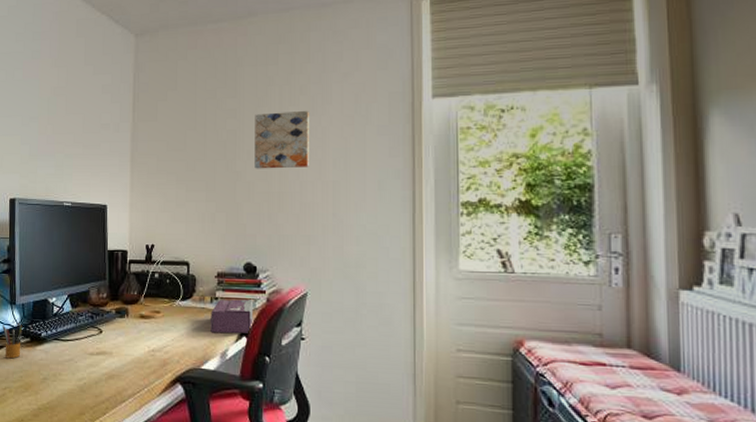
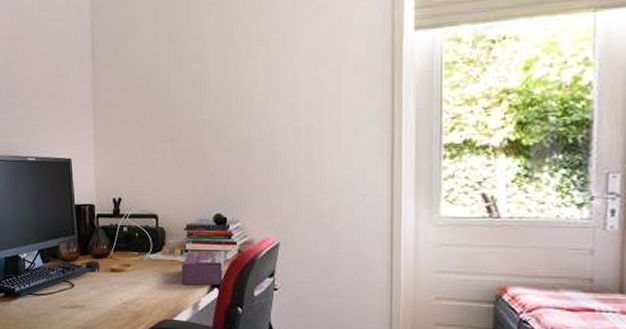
wall art: present [254,110,309,169] -> none [221,50,280,116]

